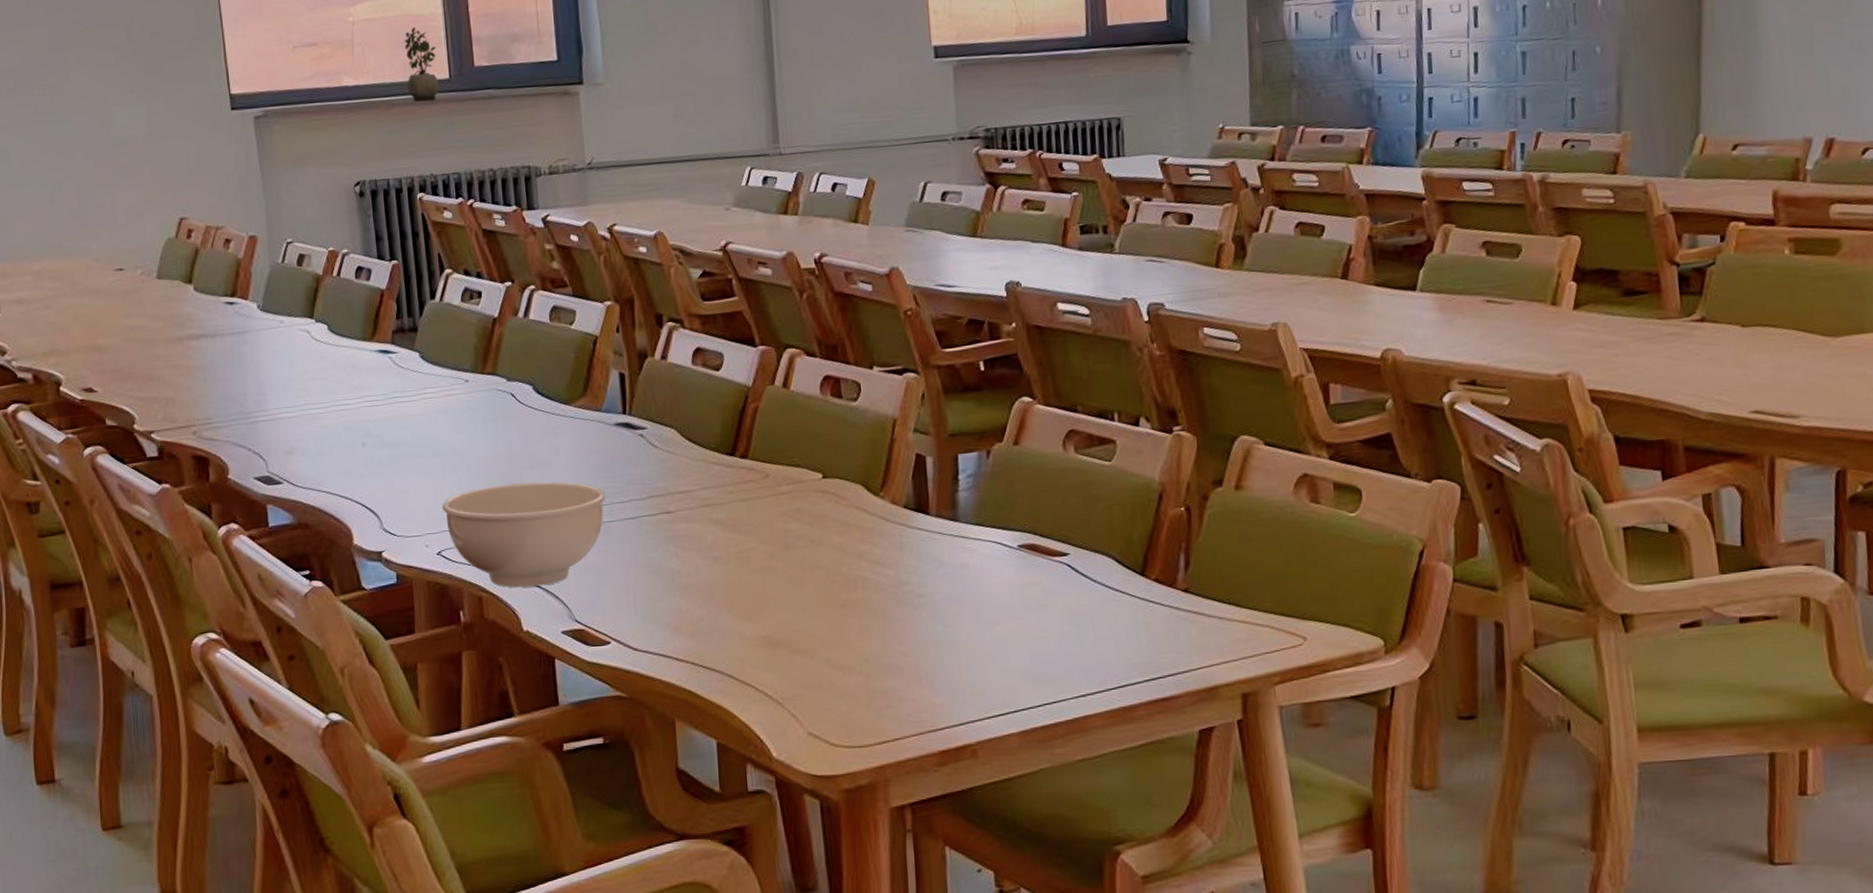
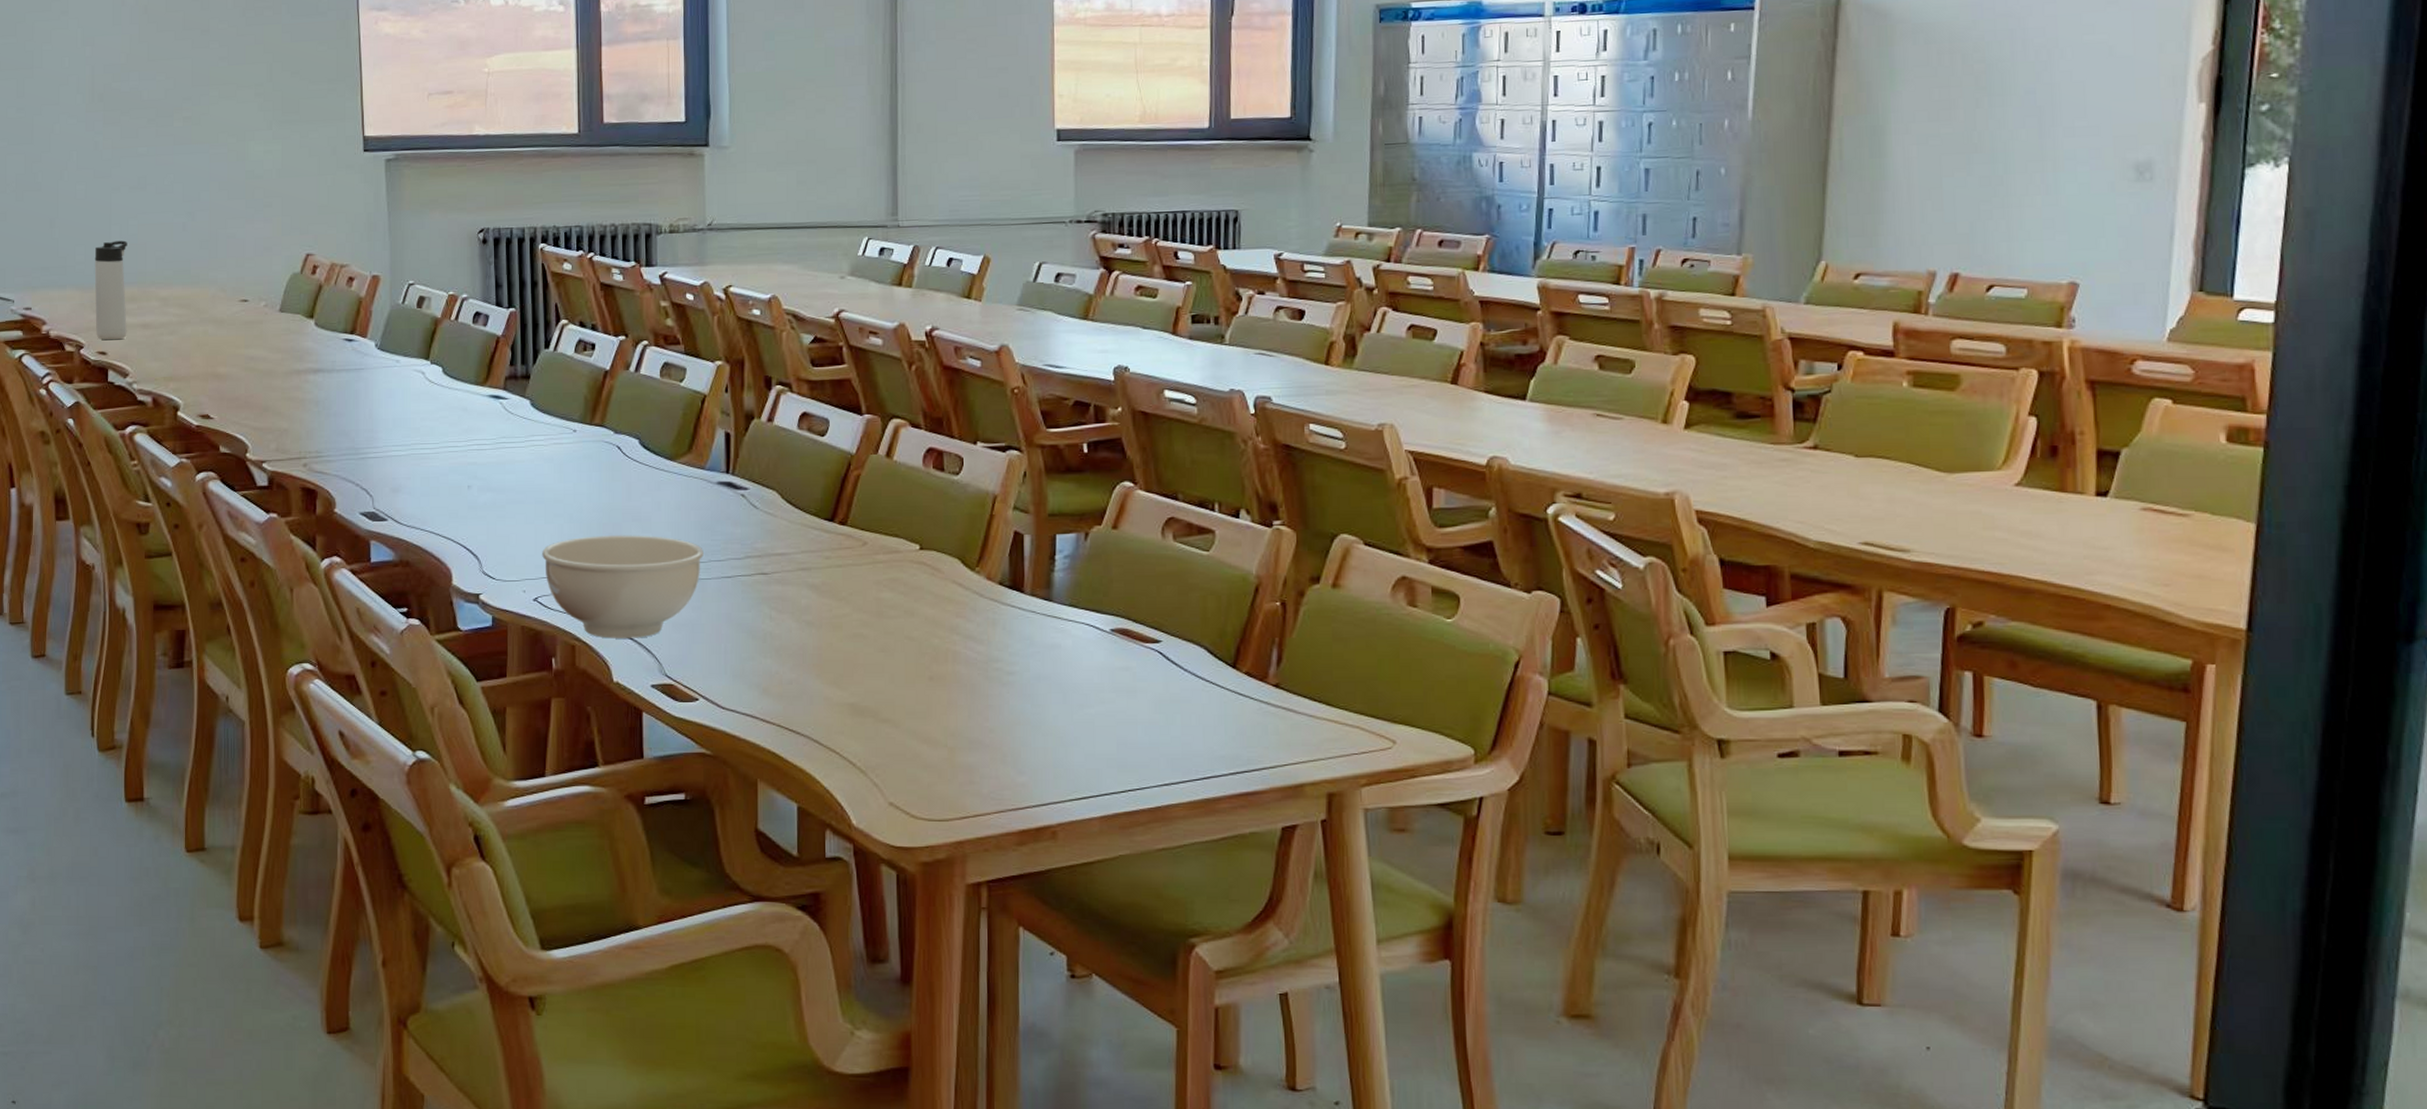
potted plant: present [404,27,439,103] -> none [537,81,567,155]

